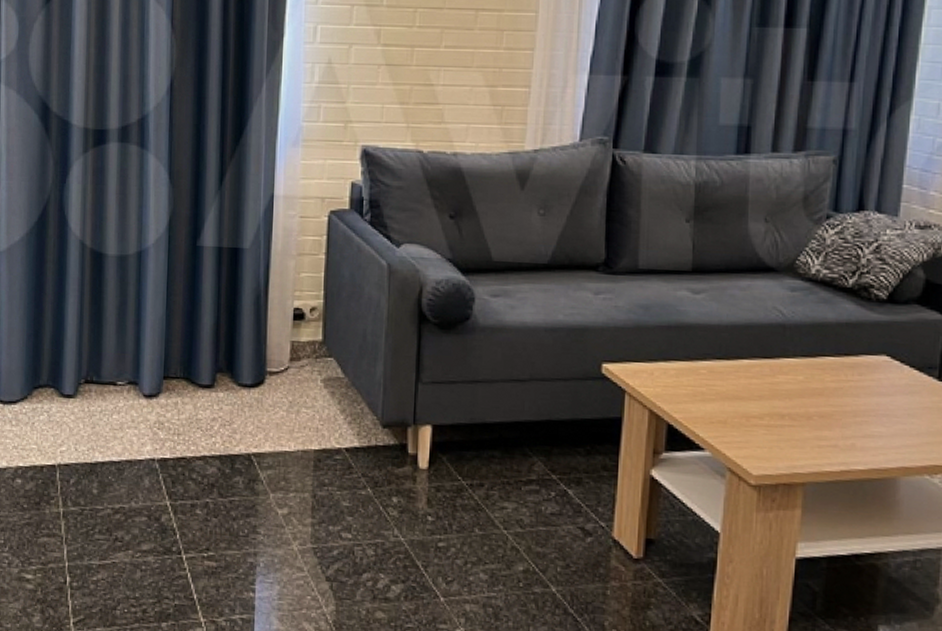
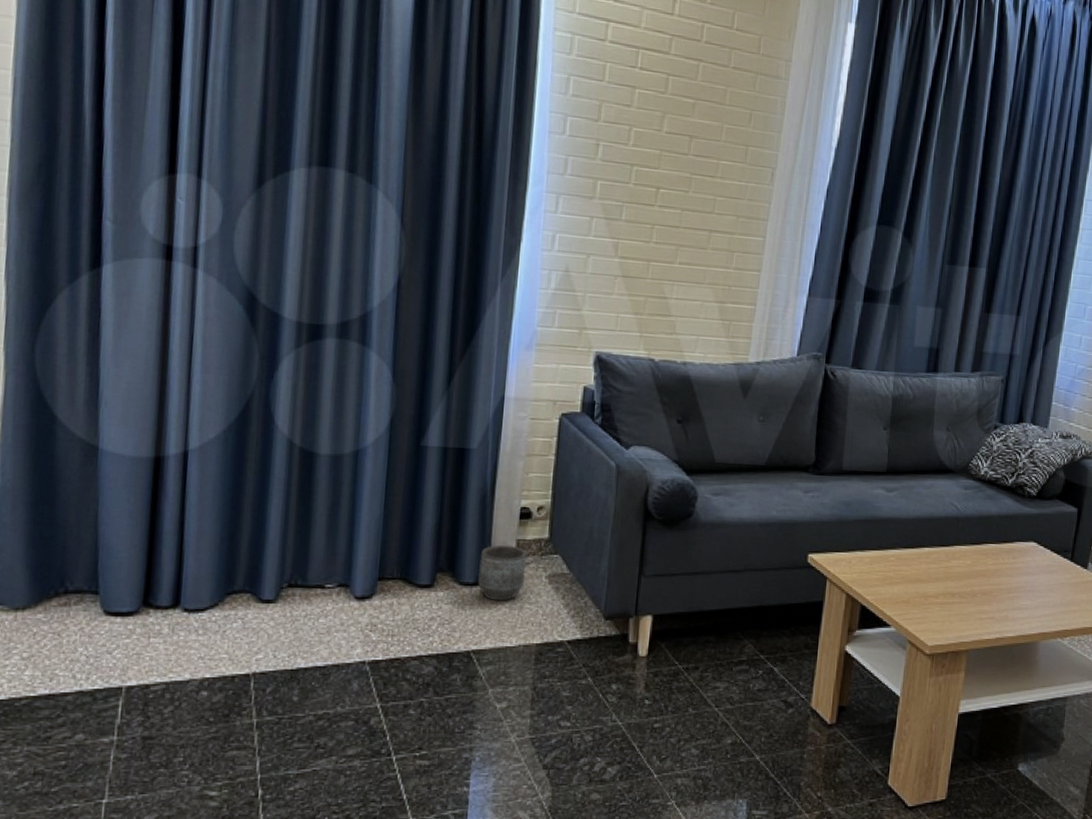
planter: none [256,346,302,404] -> present [478,544,527,601]

